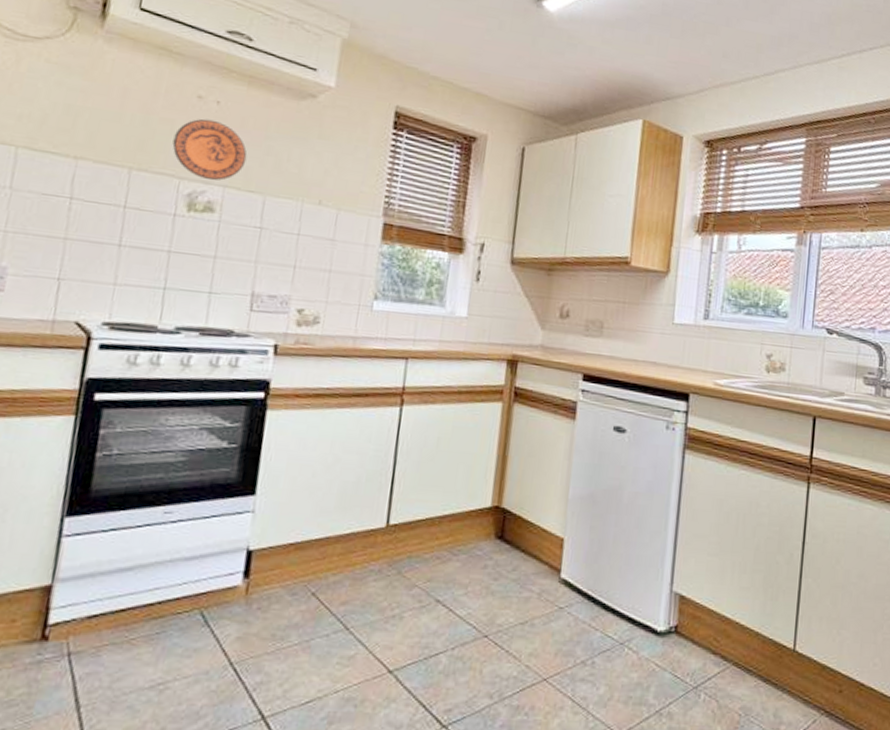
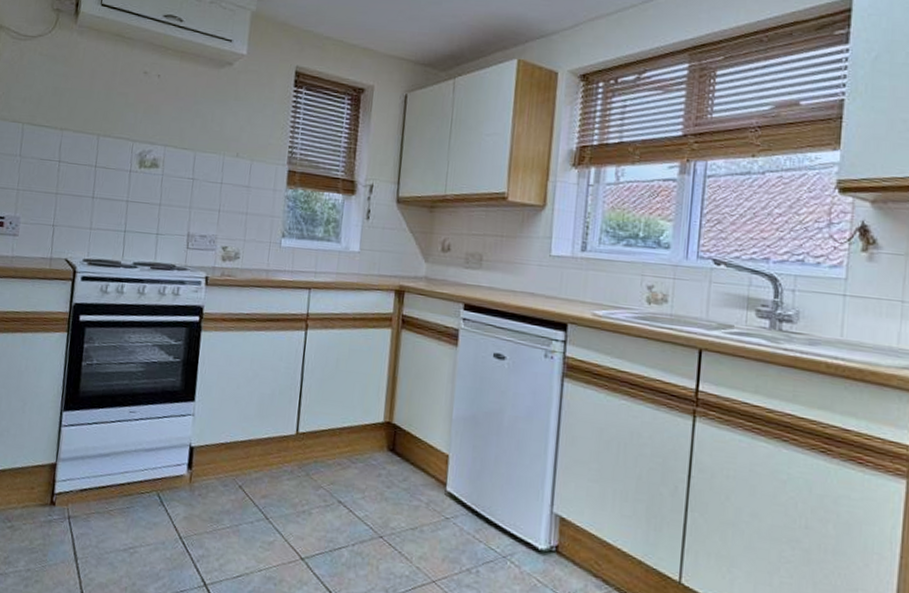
decorative plate: present [172,118,247,181] -> none [127,90,181,142]

